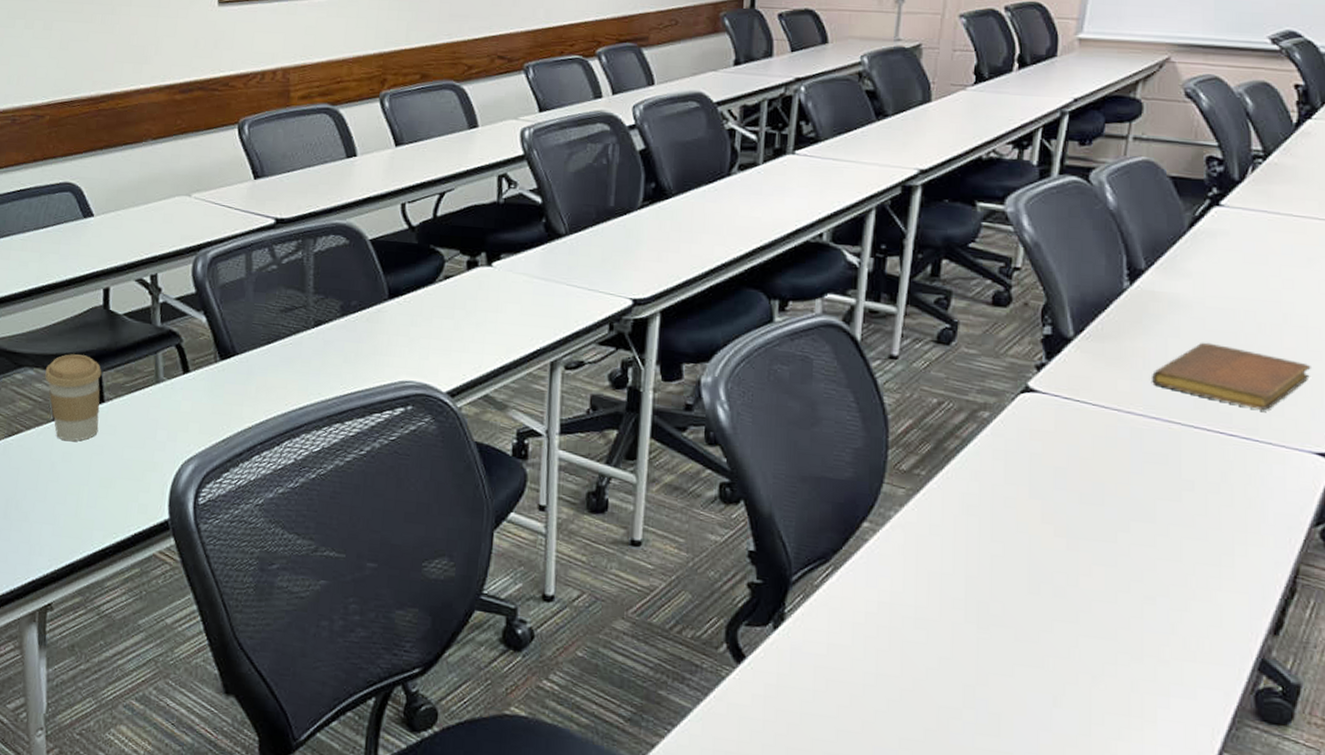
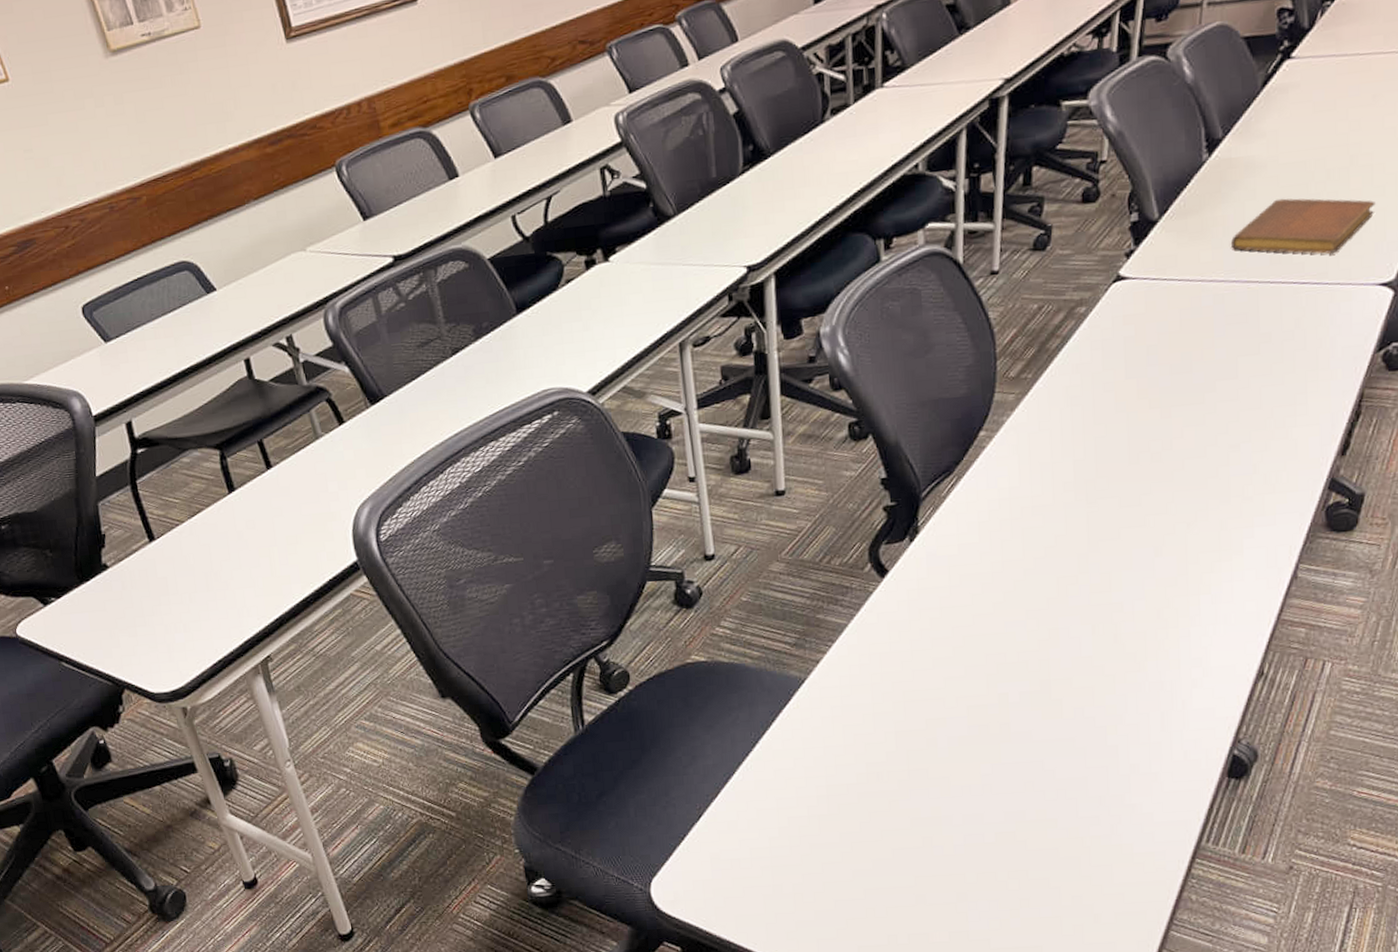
coffee cup: present [45,354,102,441] -> none [209,427,274,510]

